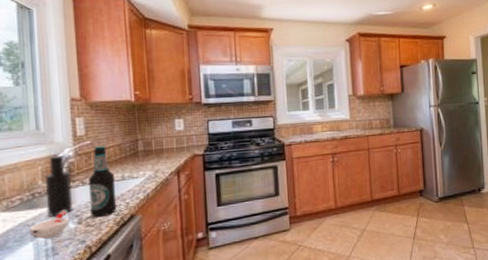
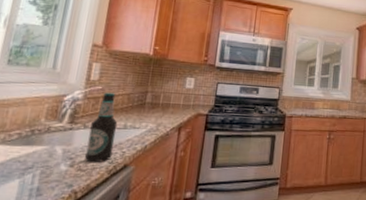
cup: present [29,210,69,240] -> none [18,151,63,179]
soap dispenser: present [44,155,72,217] -> none [41,96,75,156]

